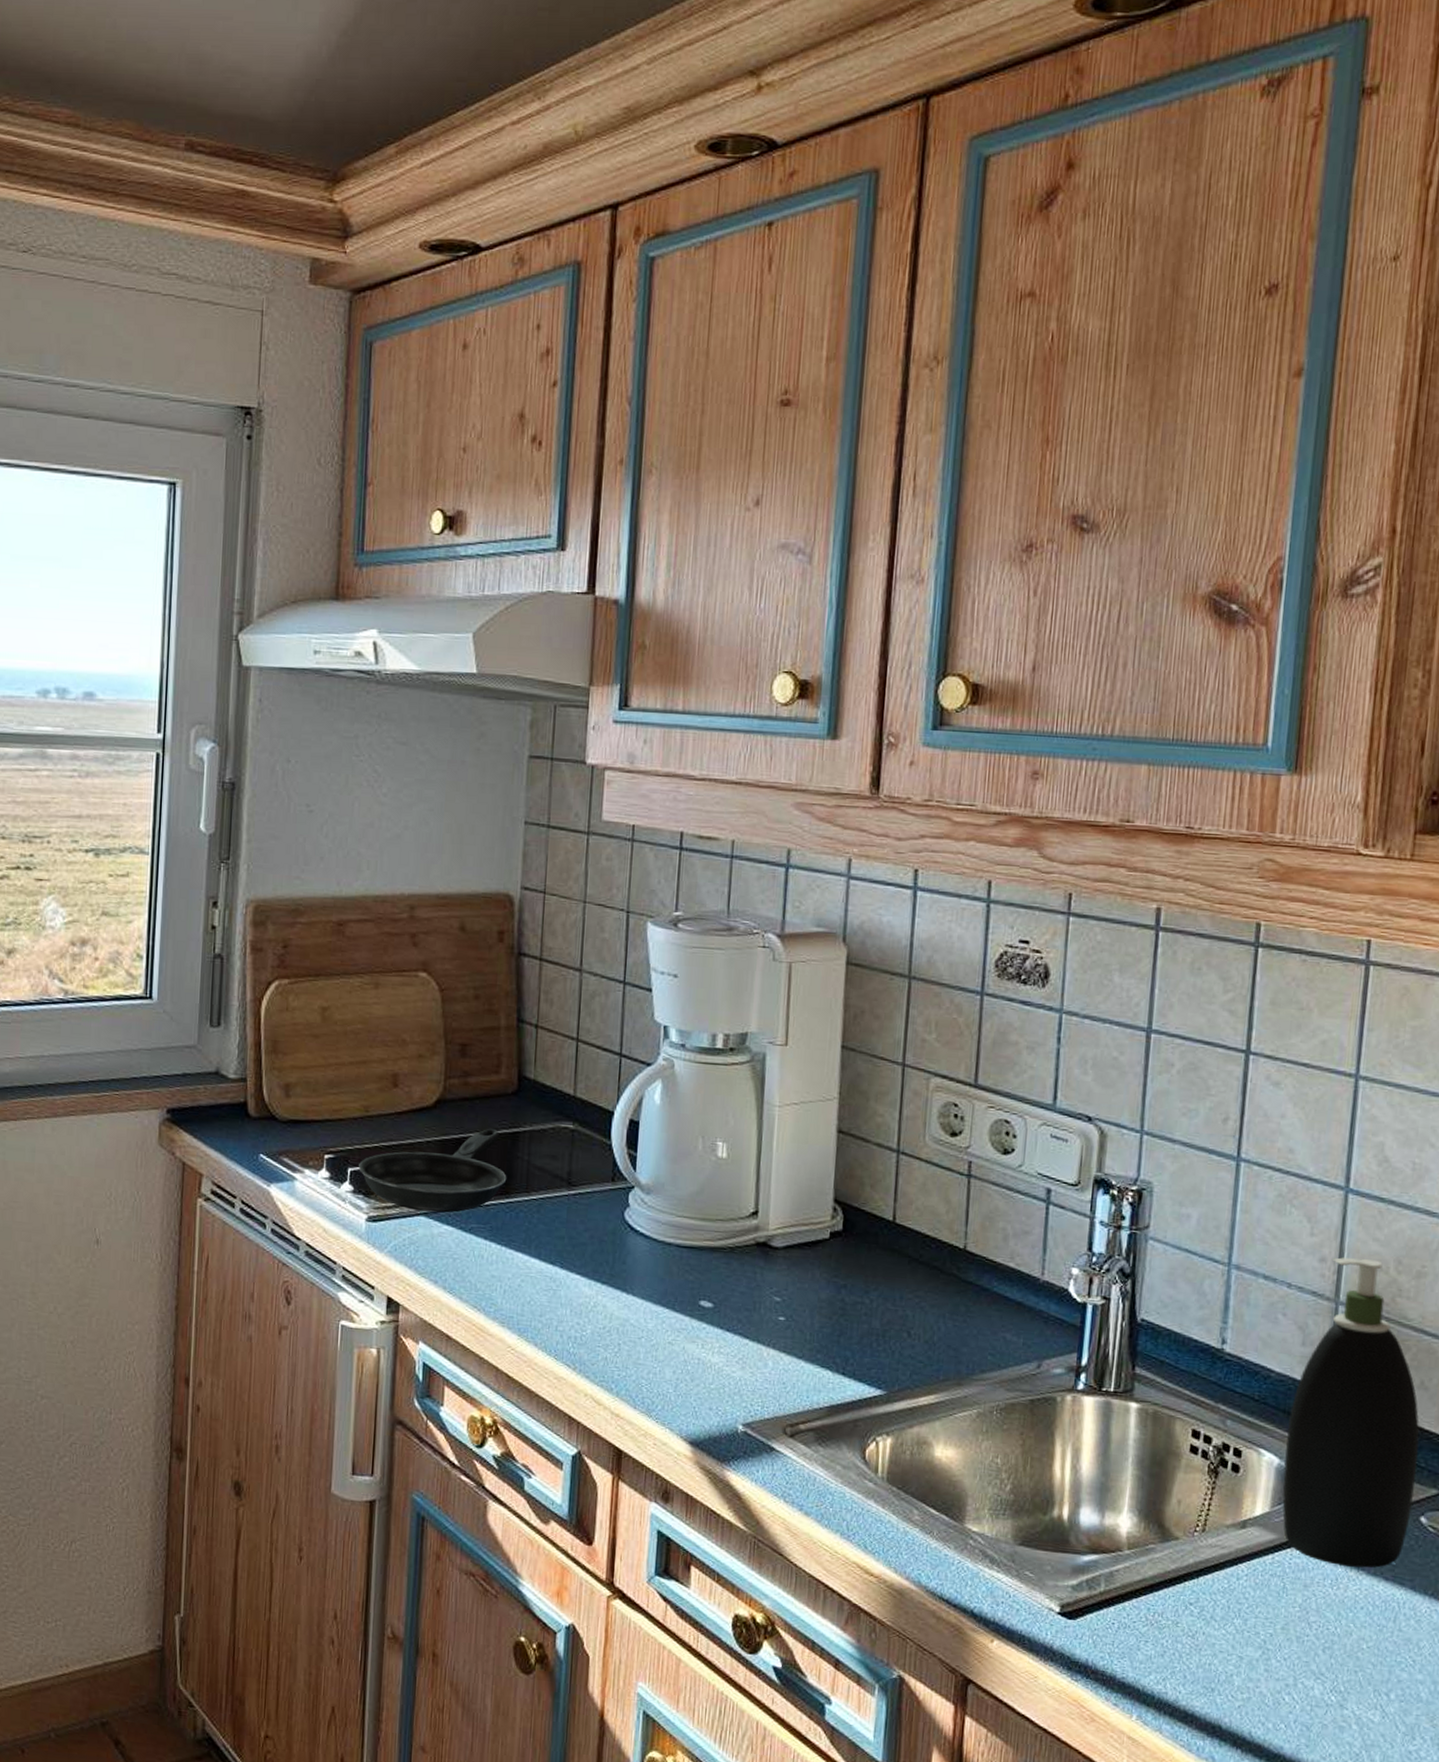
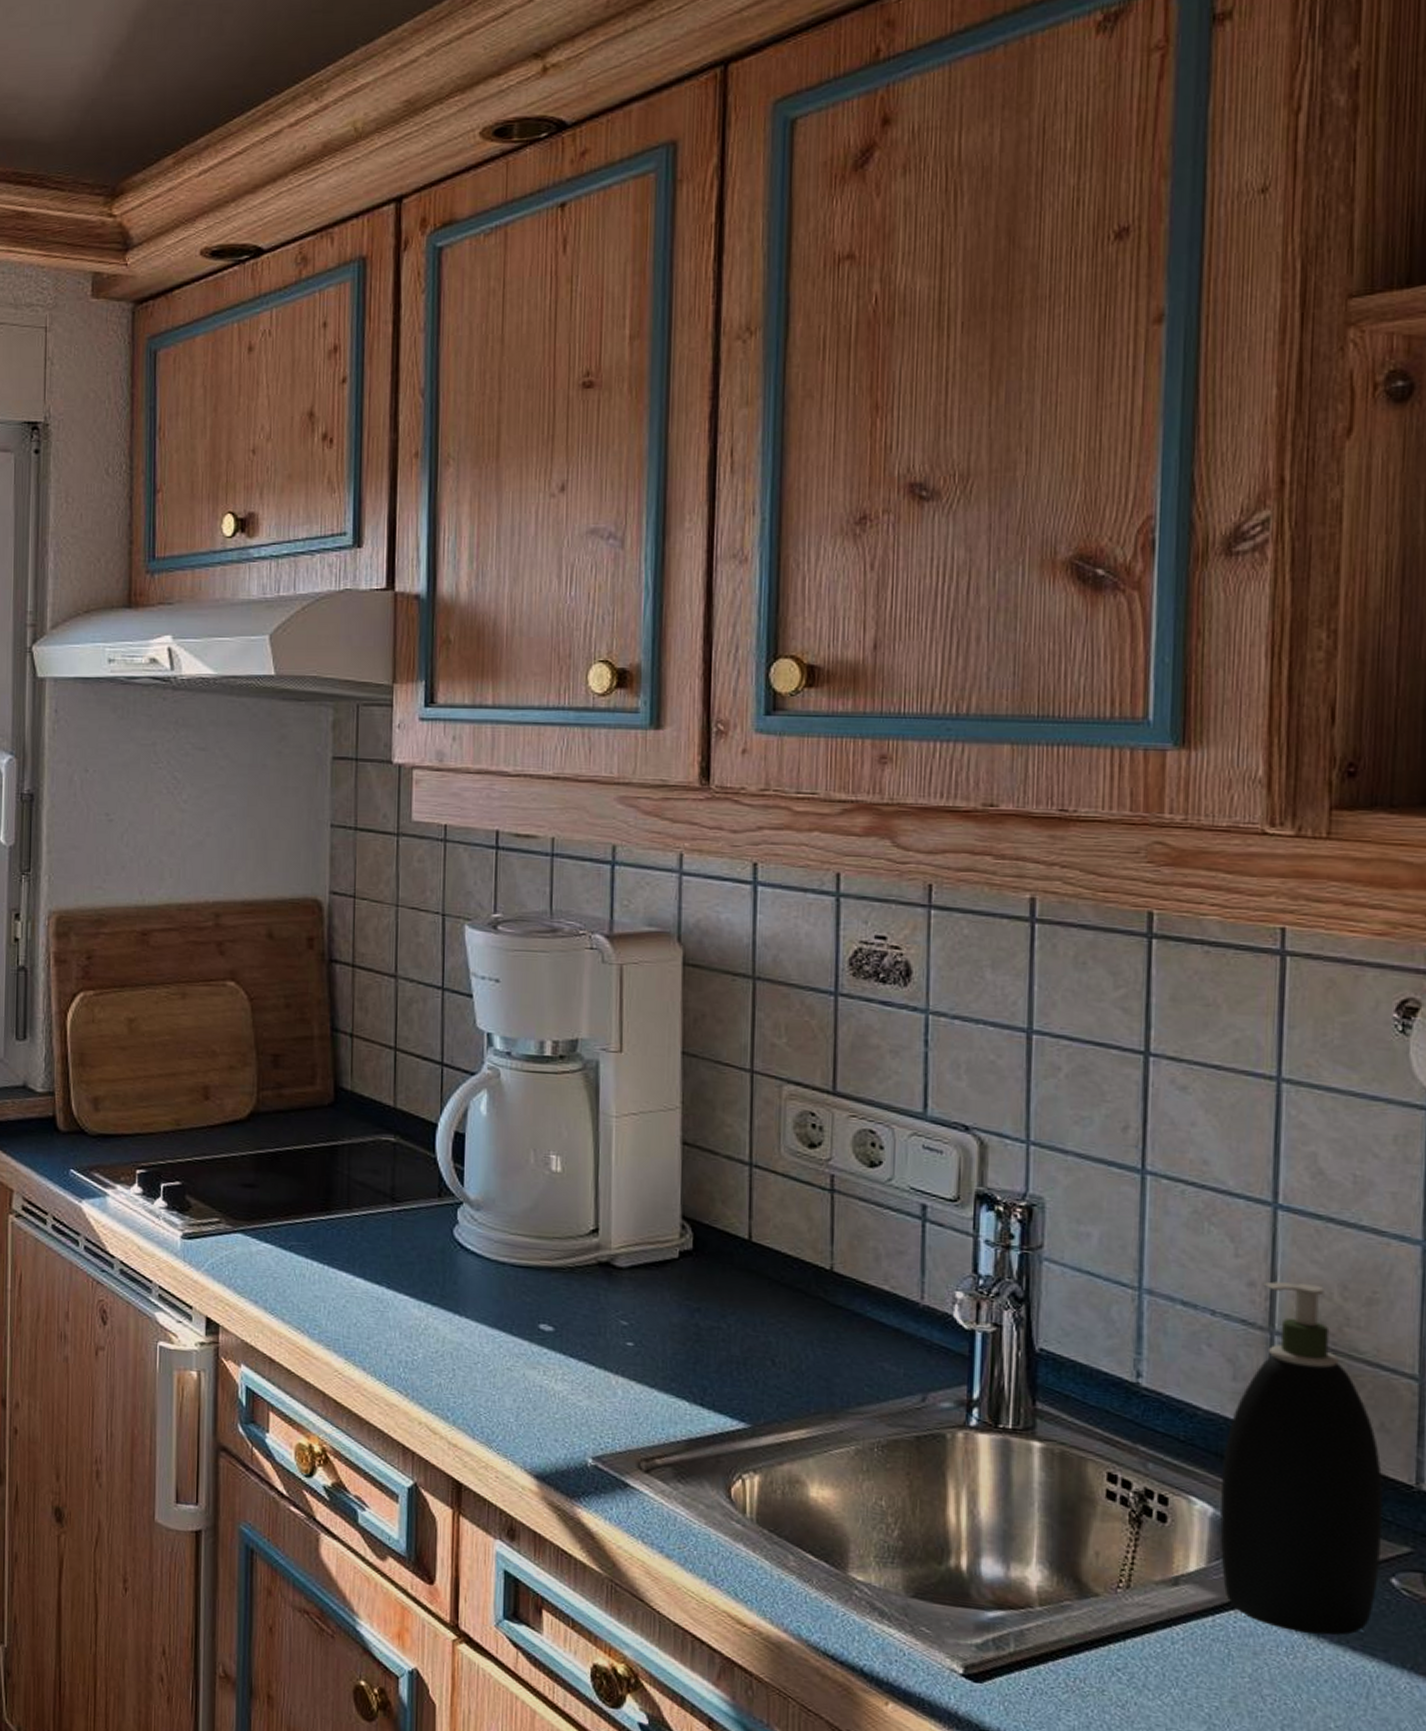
frying pan: present [359,1128,507,1213] -> none [172,1141,327,1230]

